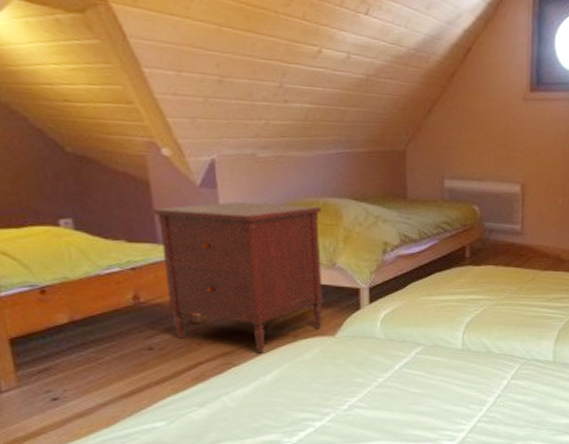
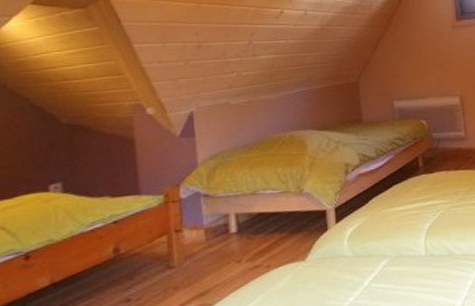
dresser: present [154,201,324,354] -> none [137,140,294,289]

